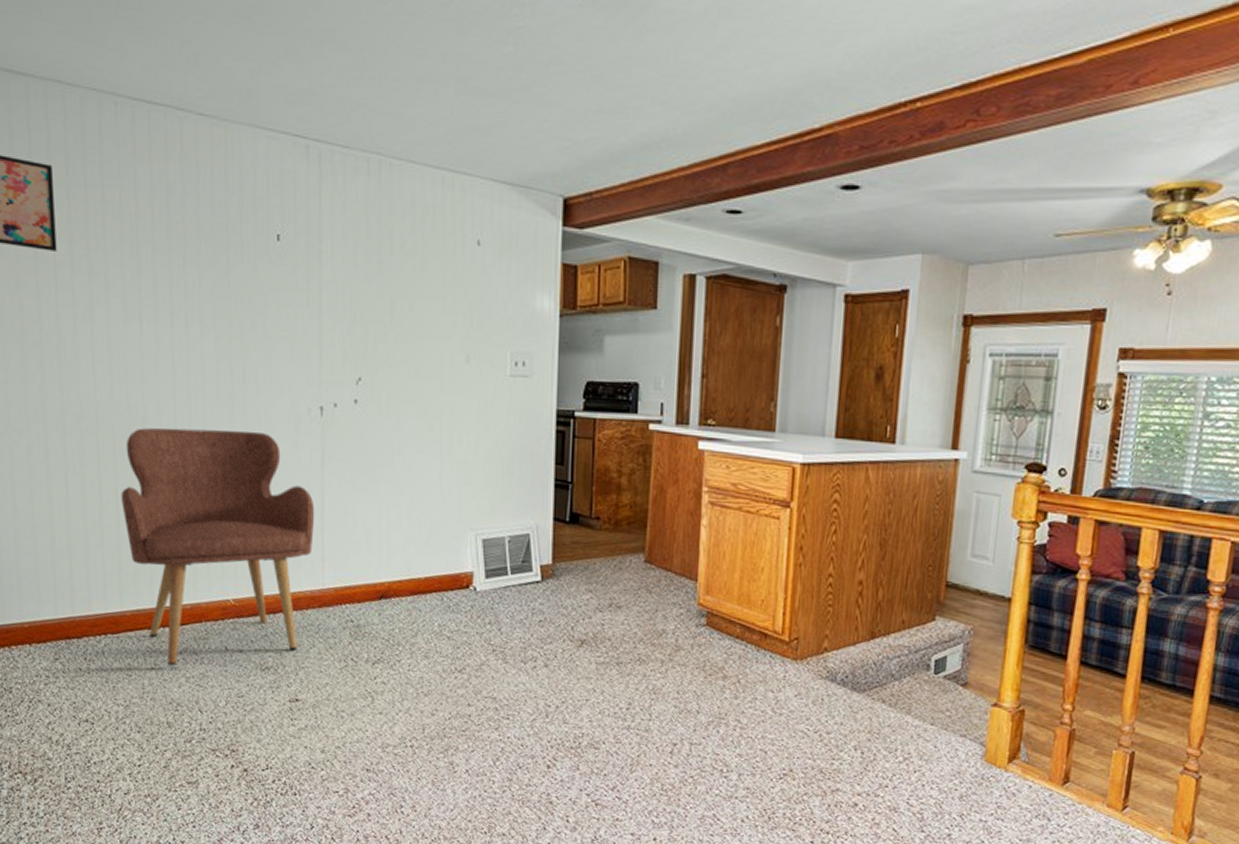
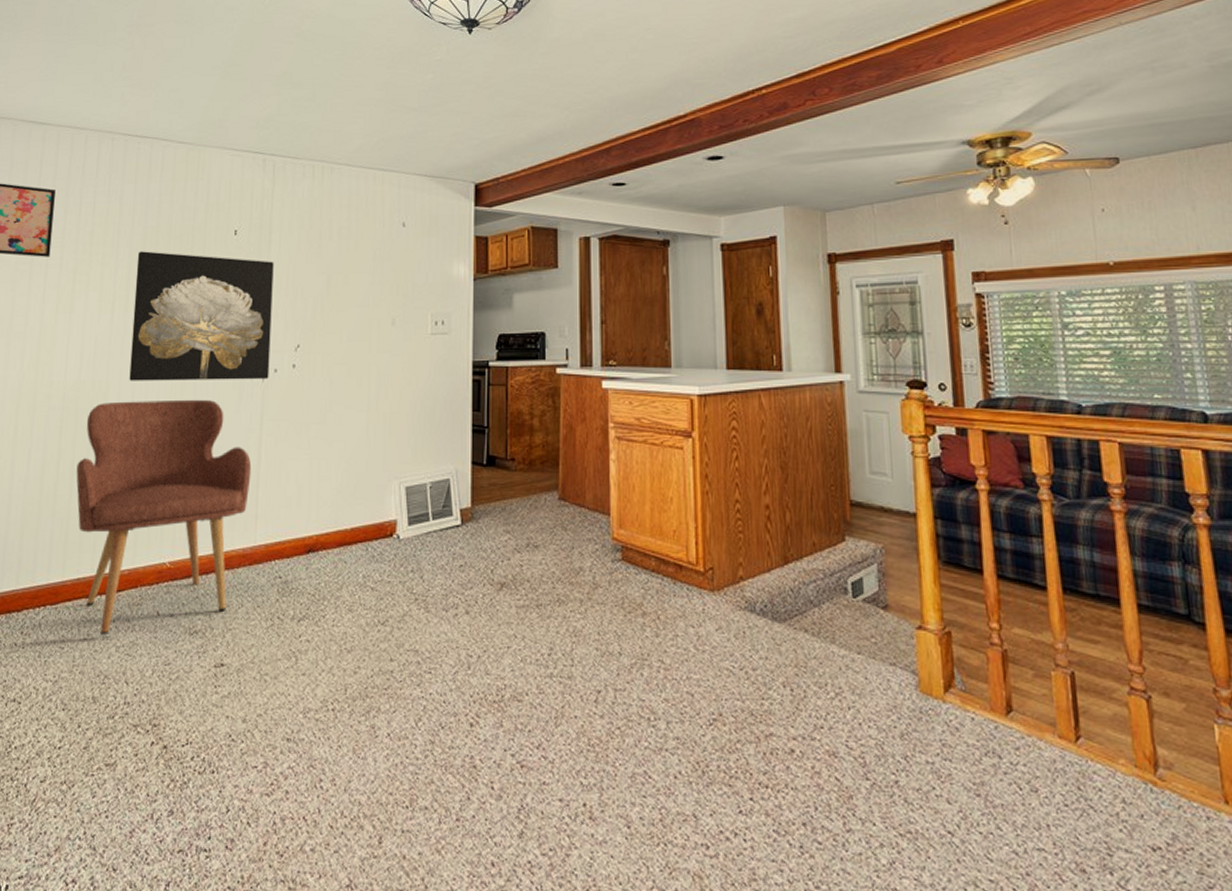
wall art: none [162,252,328,414] -> present [129,251,274,381]

